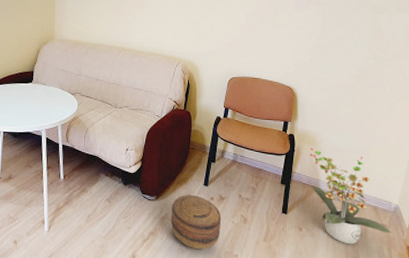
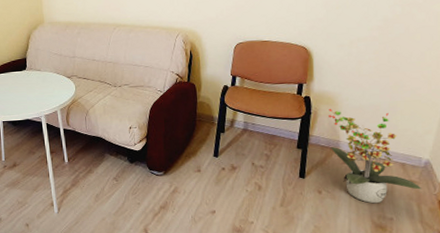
basket: present [170,195,222,250] -> none [181,167,235,220]

